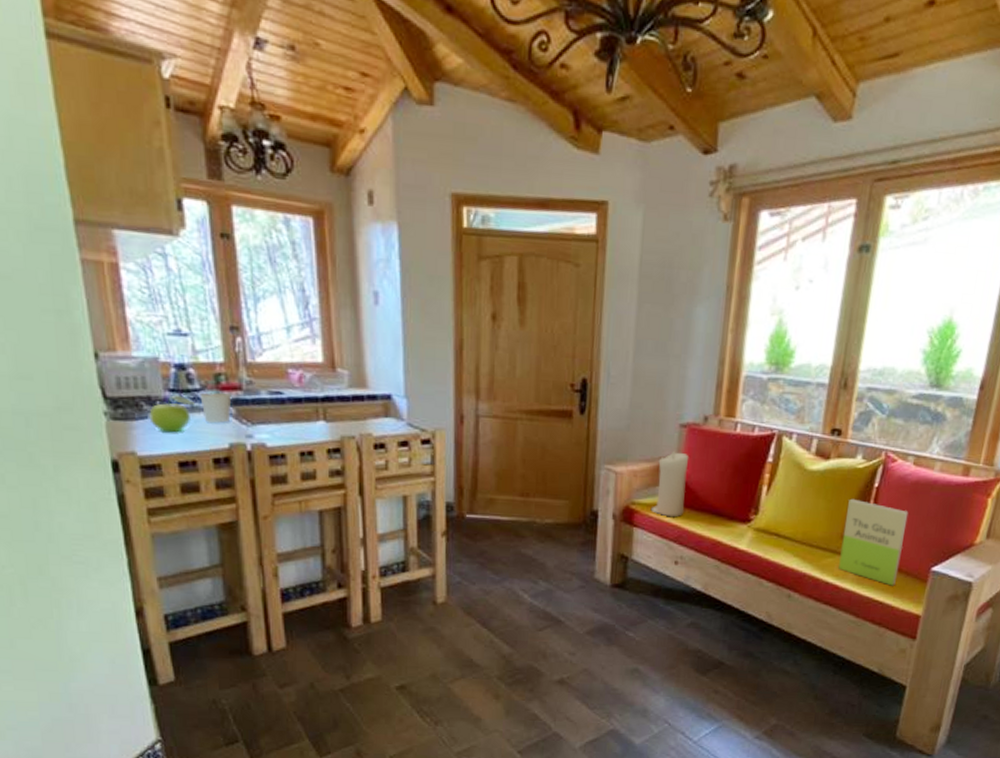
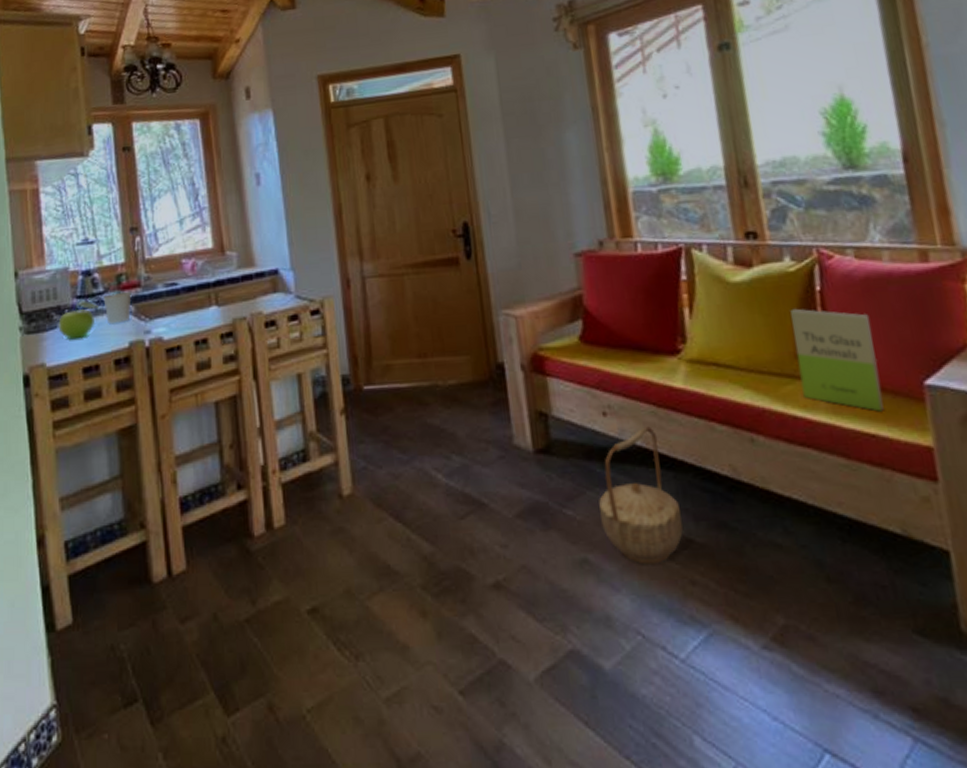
candle: present [650,451,689,518] -> none [559,283,601,360]
basket: none [655,576,720,677] -> present [599,426,683,565]

